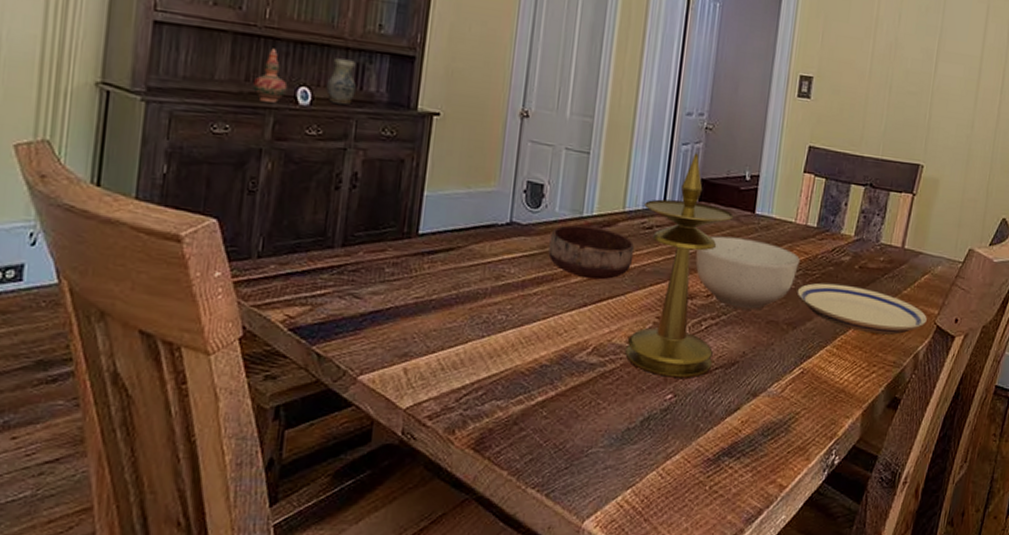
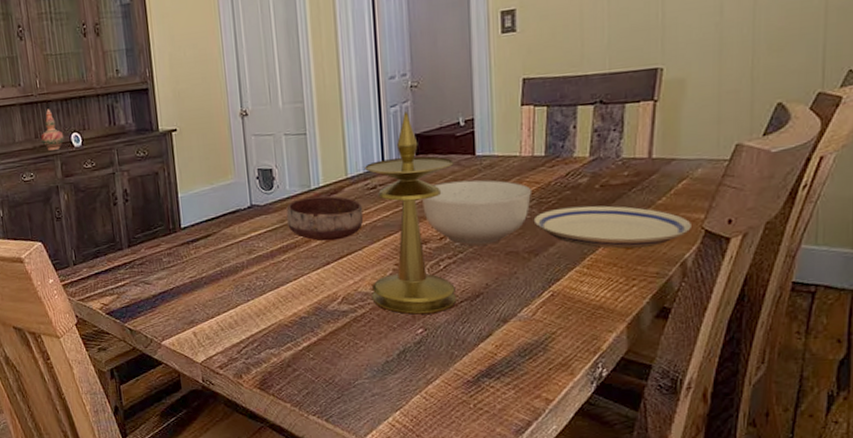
ceramic pitcher: present [326,58,356,106] -> none [89,103,111,141]

